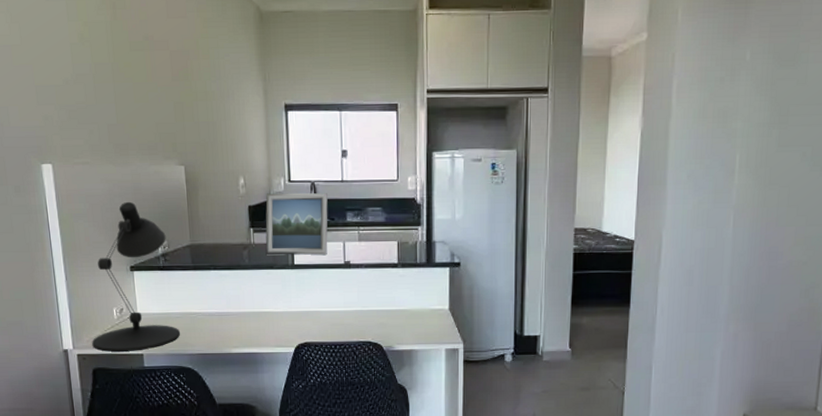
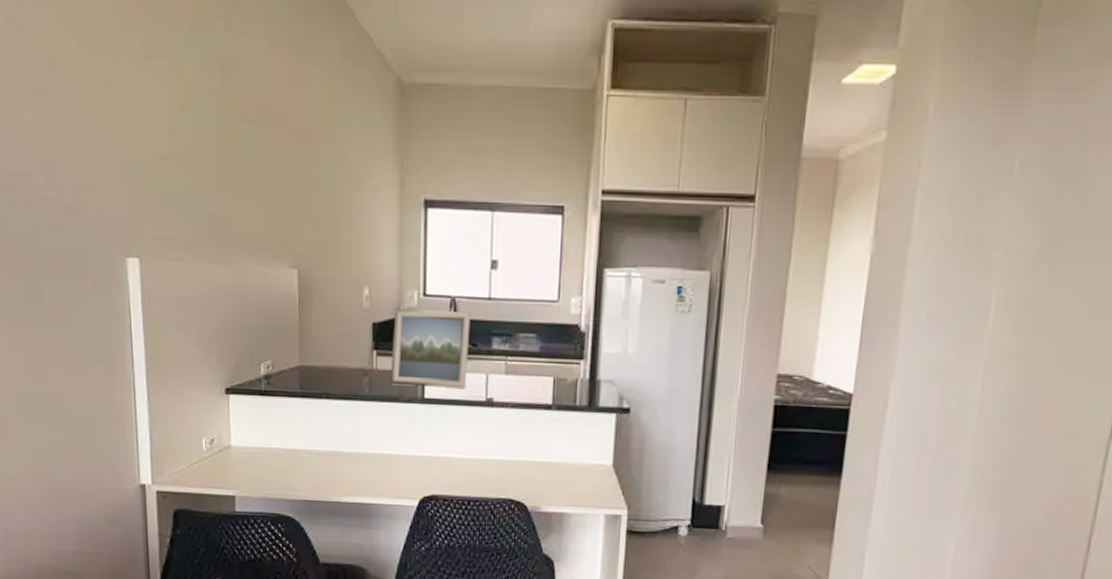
desk lamp: present [92,201,180,352] -> none [175,309,280,492]

